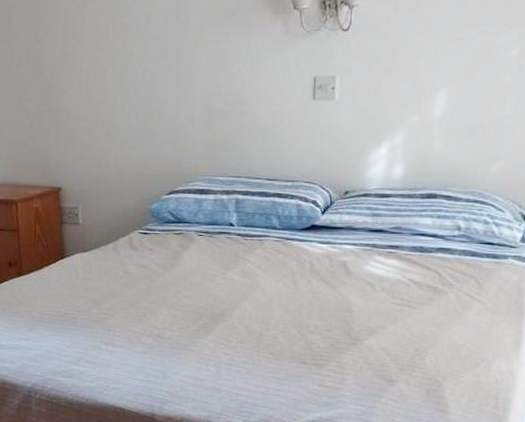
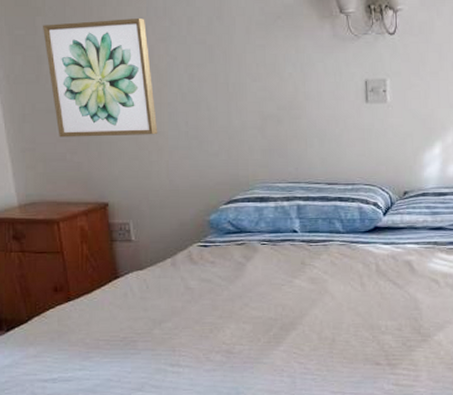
wall art: none [16,14,111,126] -> present [43,17,158,138]

